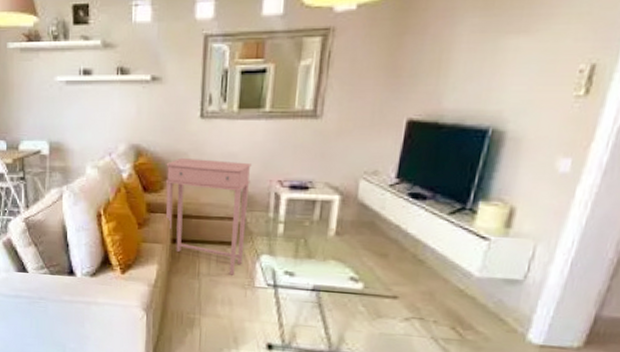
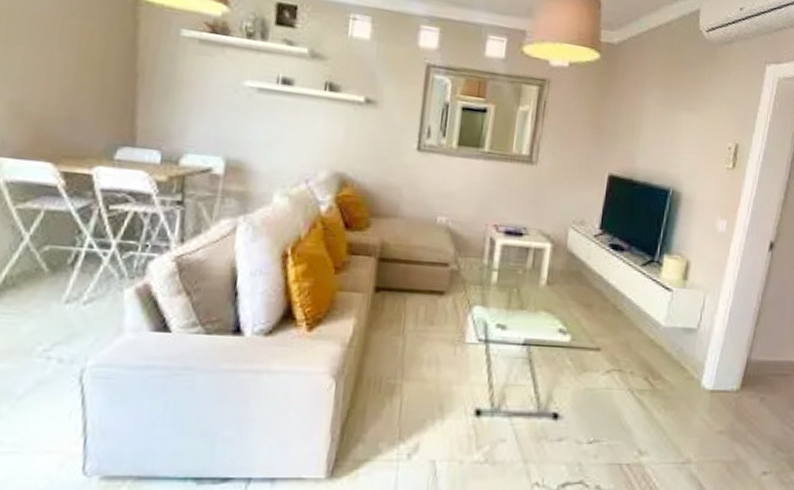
side table: present [165,157,252,275] -> none [370,192,468,330]

